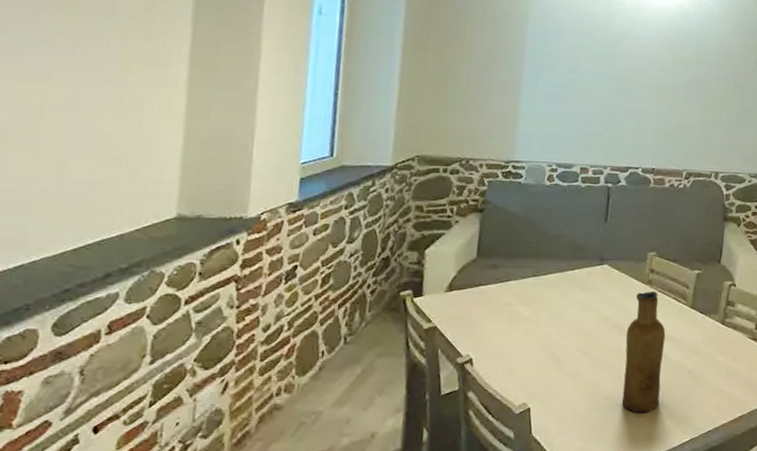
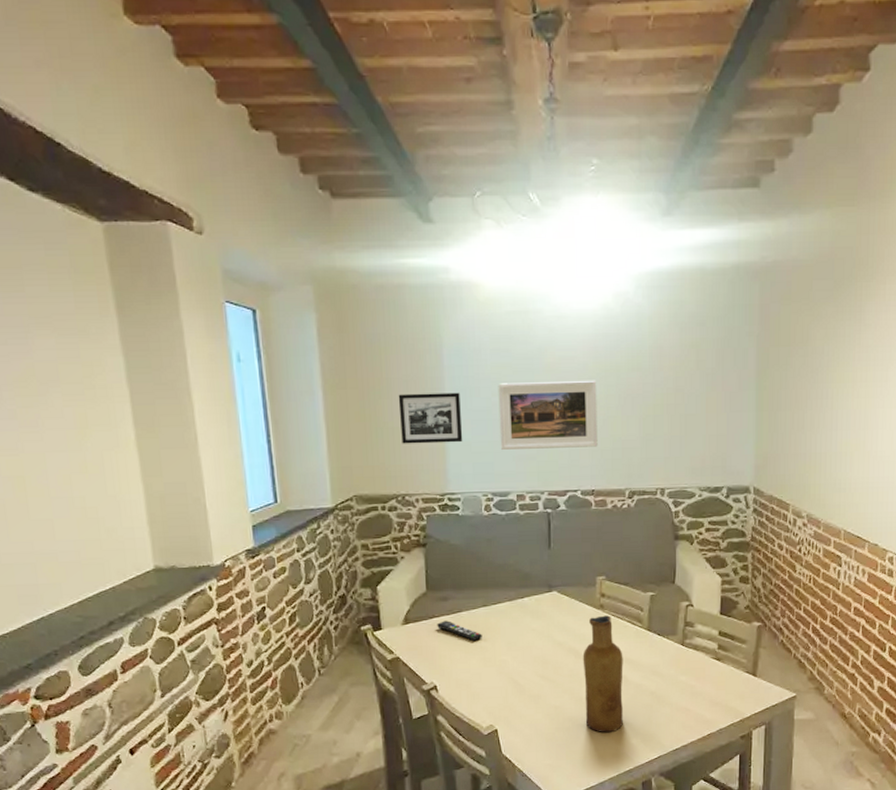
picture frame: none [474,62,538,114] -> present [398,392,463,444]
remote control: none [482,289,528,312] -> present [437,620,482,641]
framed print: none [570,62,667,129] -> present [498,380,598,450]

